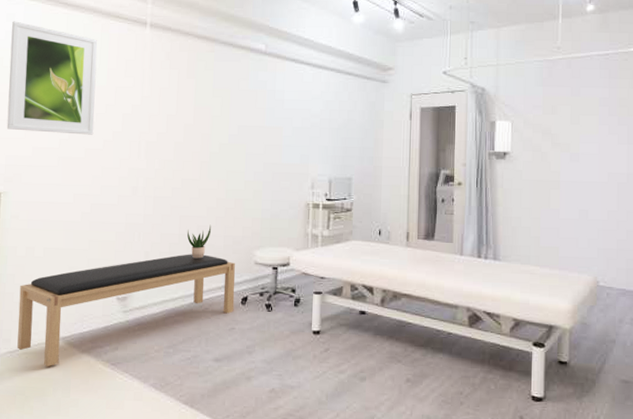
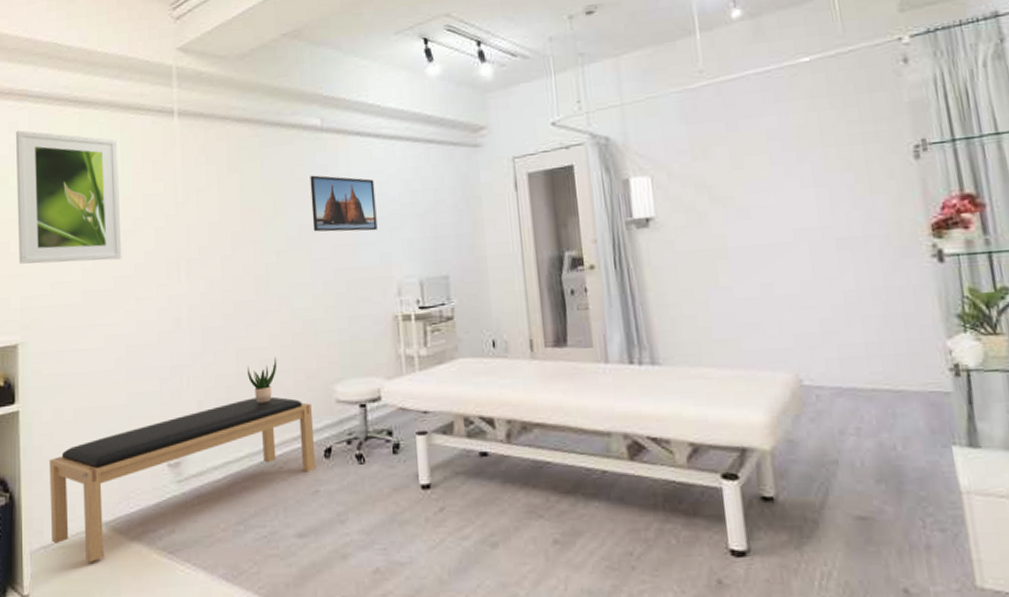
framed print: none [250,88,302,137] -> present [310,175,378,232]

